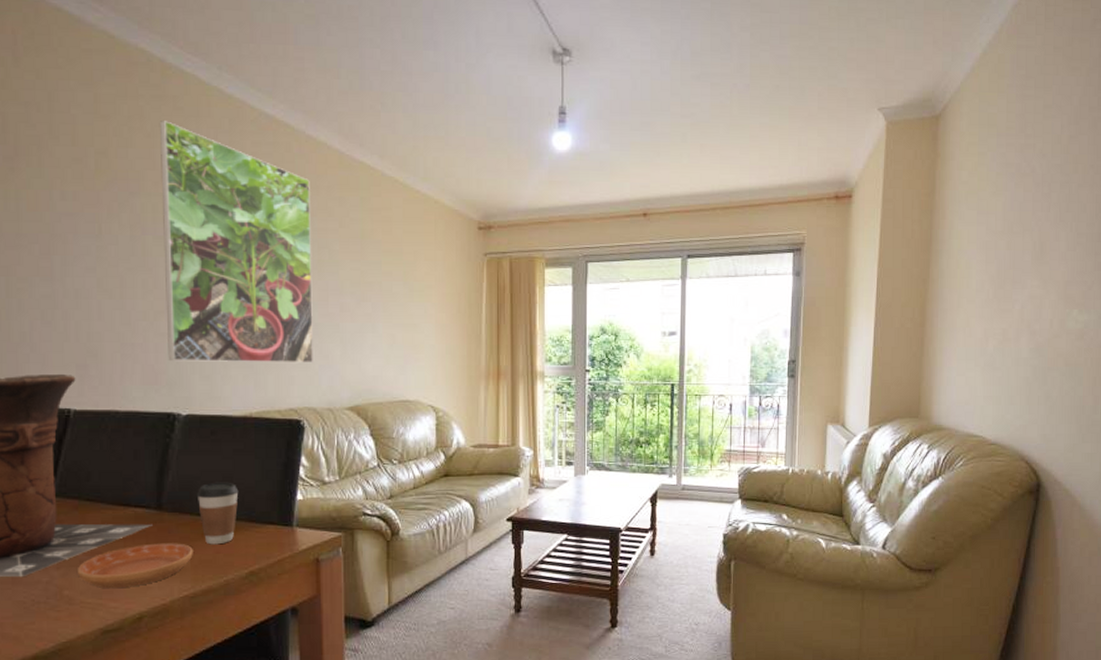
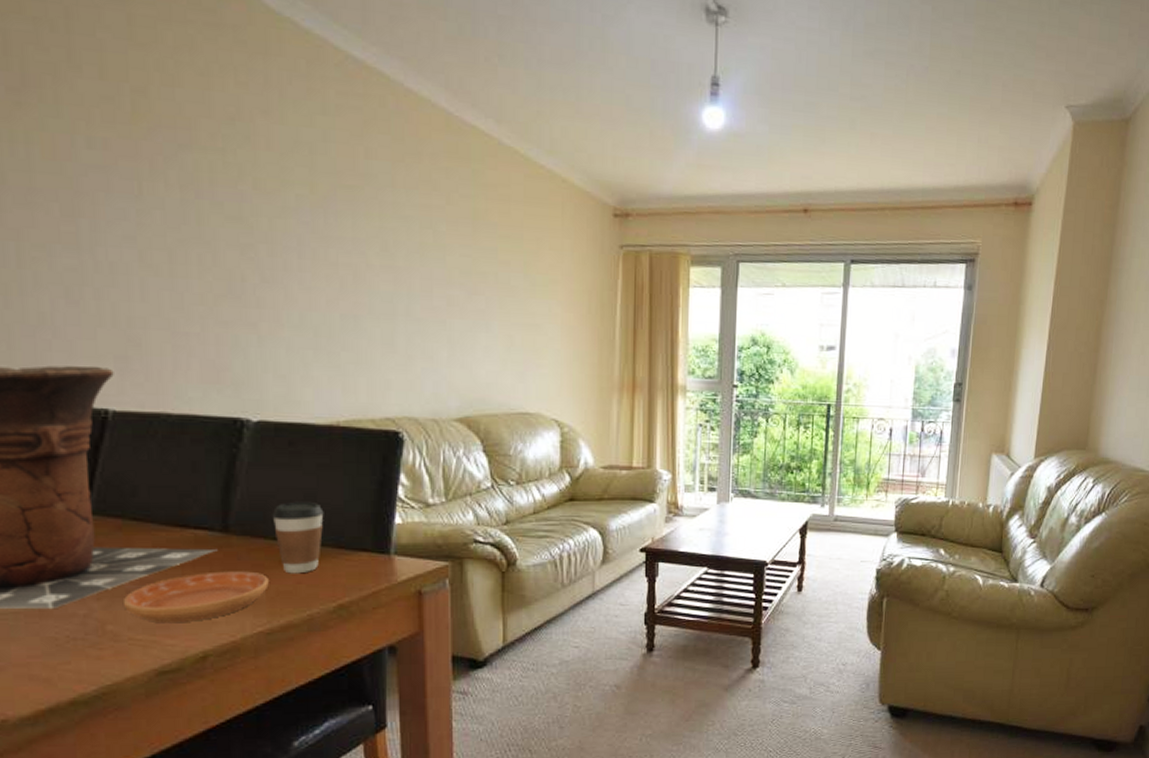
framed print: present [159,121,313,363] -> none [215,56,414,366]

